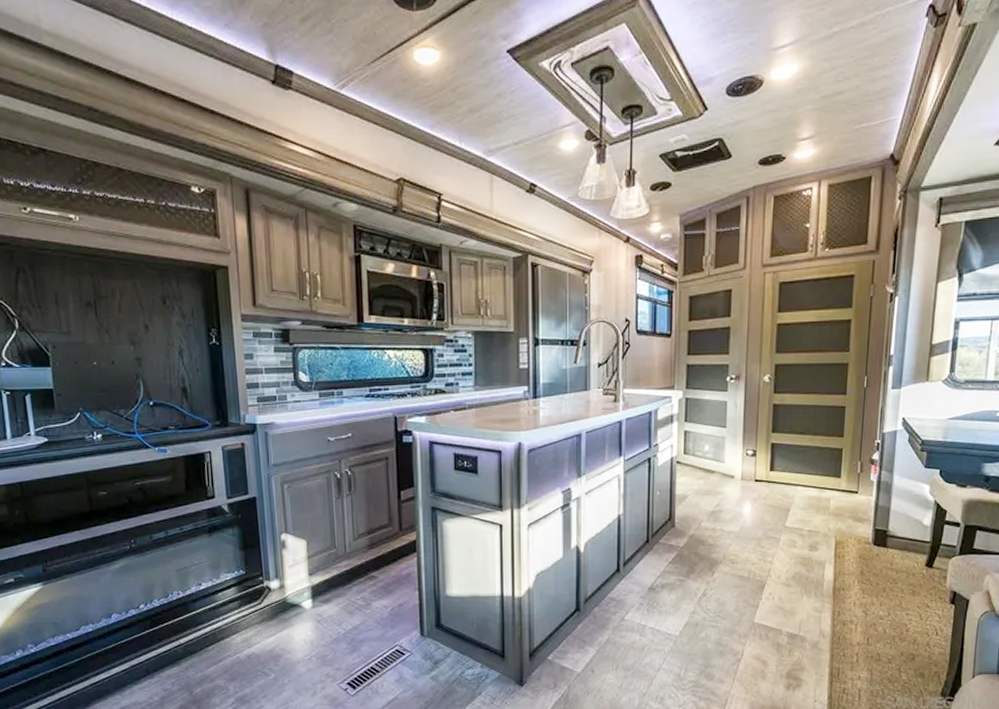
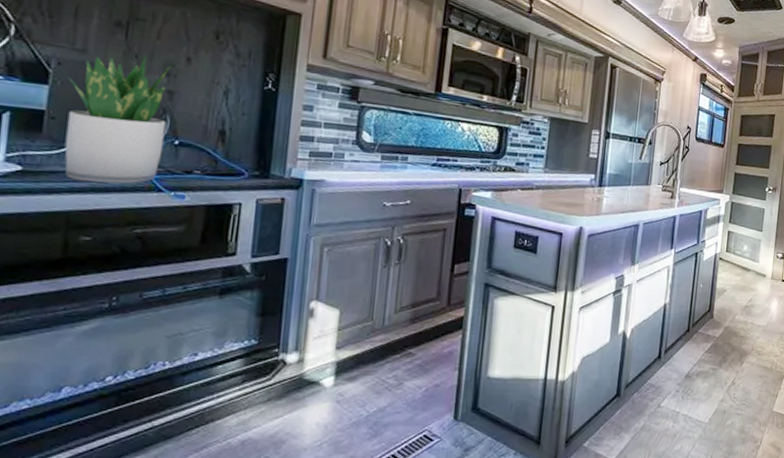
planter: none [62,330,143,446] -> present [64,56,173,185]

